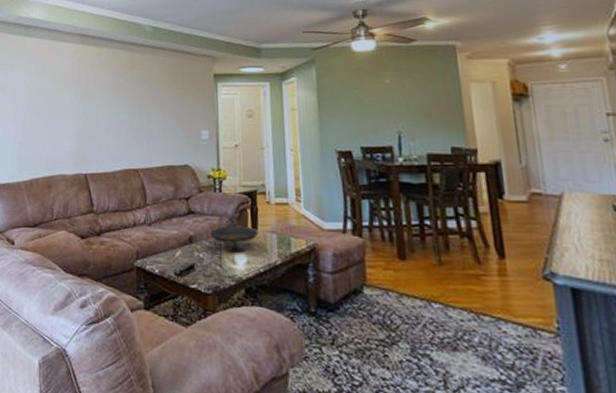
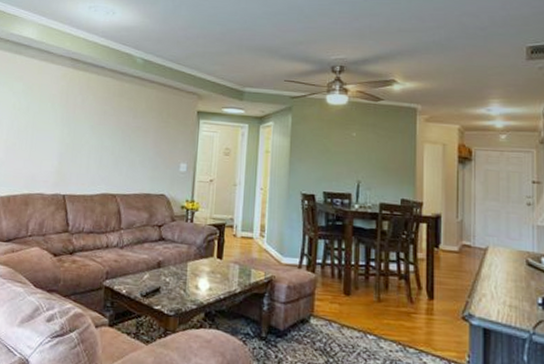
decorative bowl: present [210,225,259,253] -> none [178,254,223,280]

